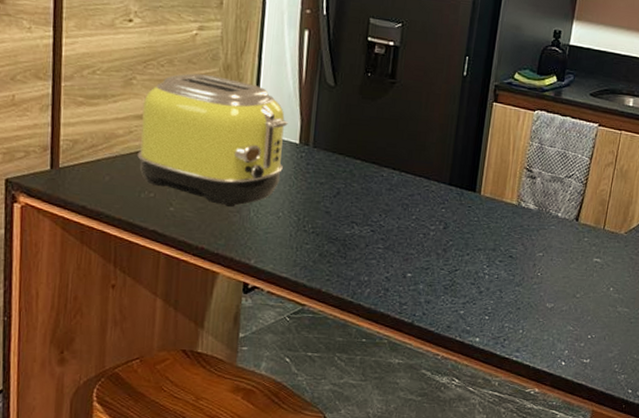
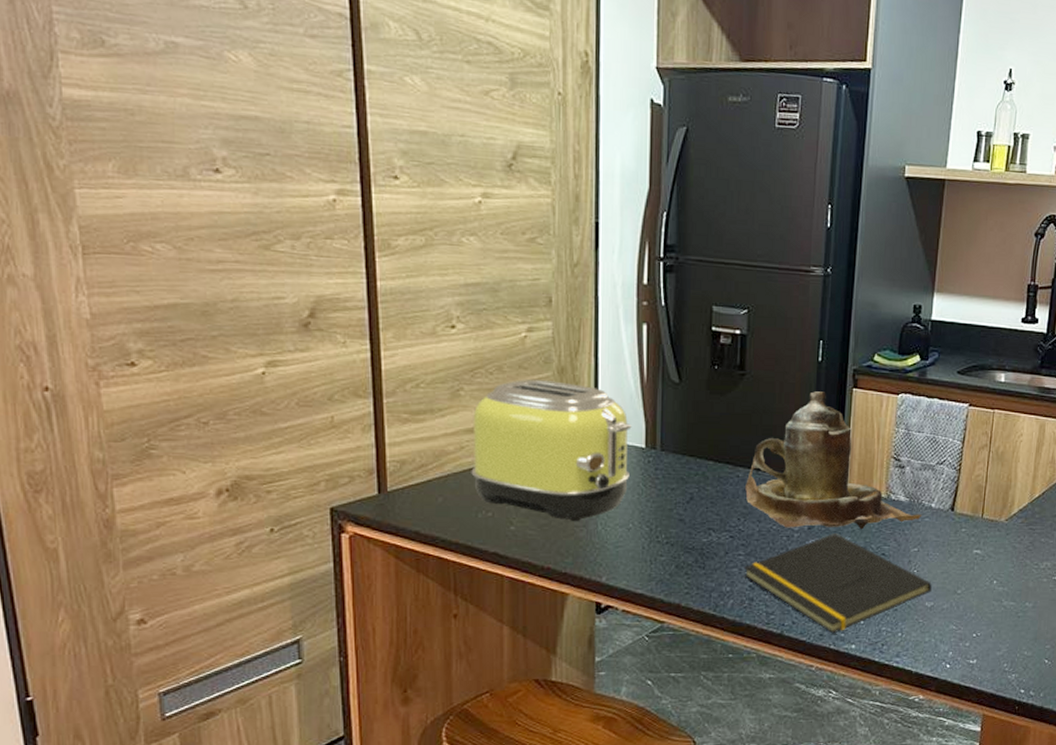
notepad: none [382,234,554,327] -> present [744,534,932,634]
teapot: none [387,103,549,233] -> present [744,391,922,530]

